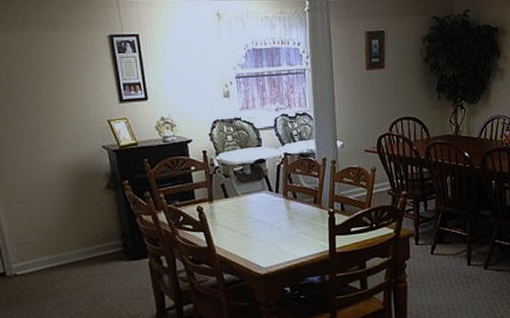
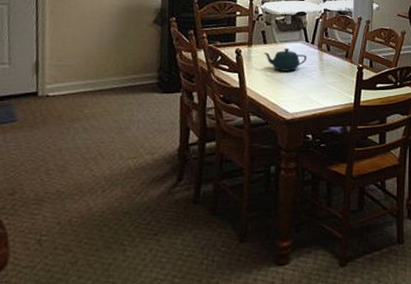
teapot: none [227,200,273,225] -> present [264,48,307,71]

